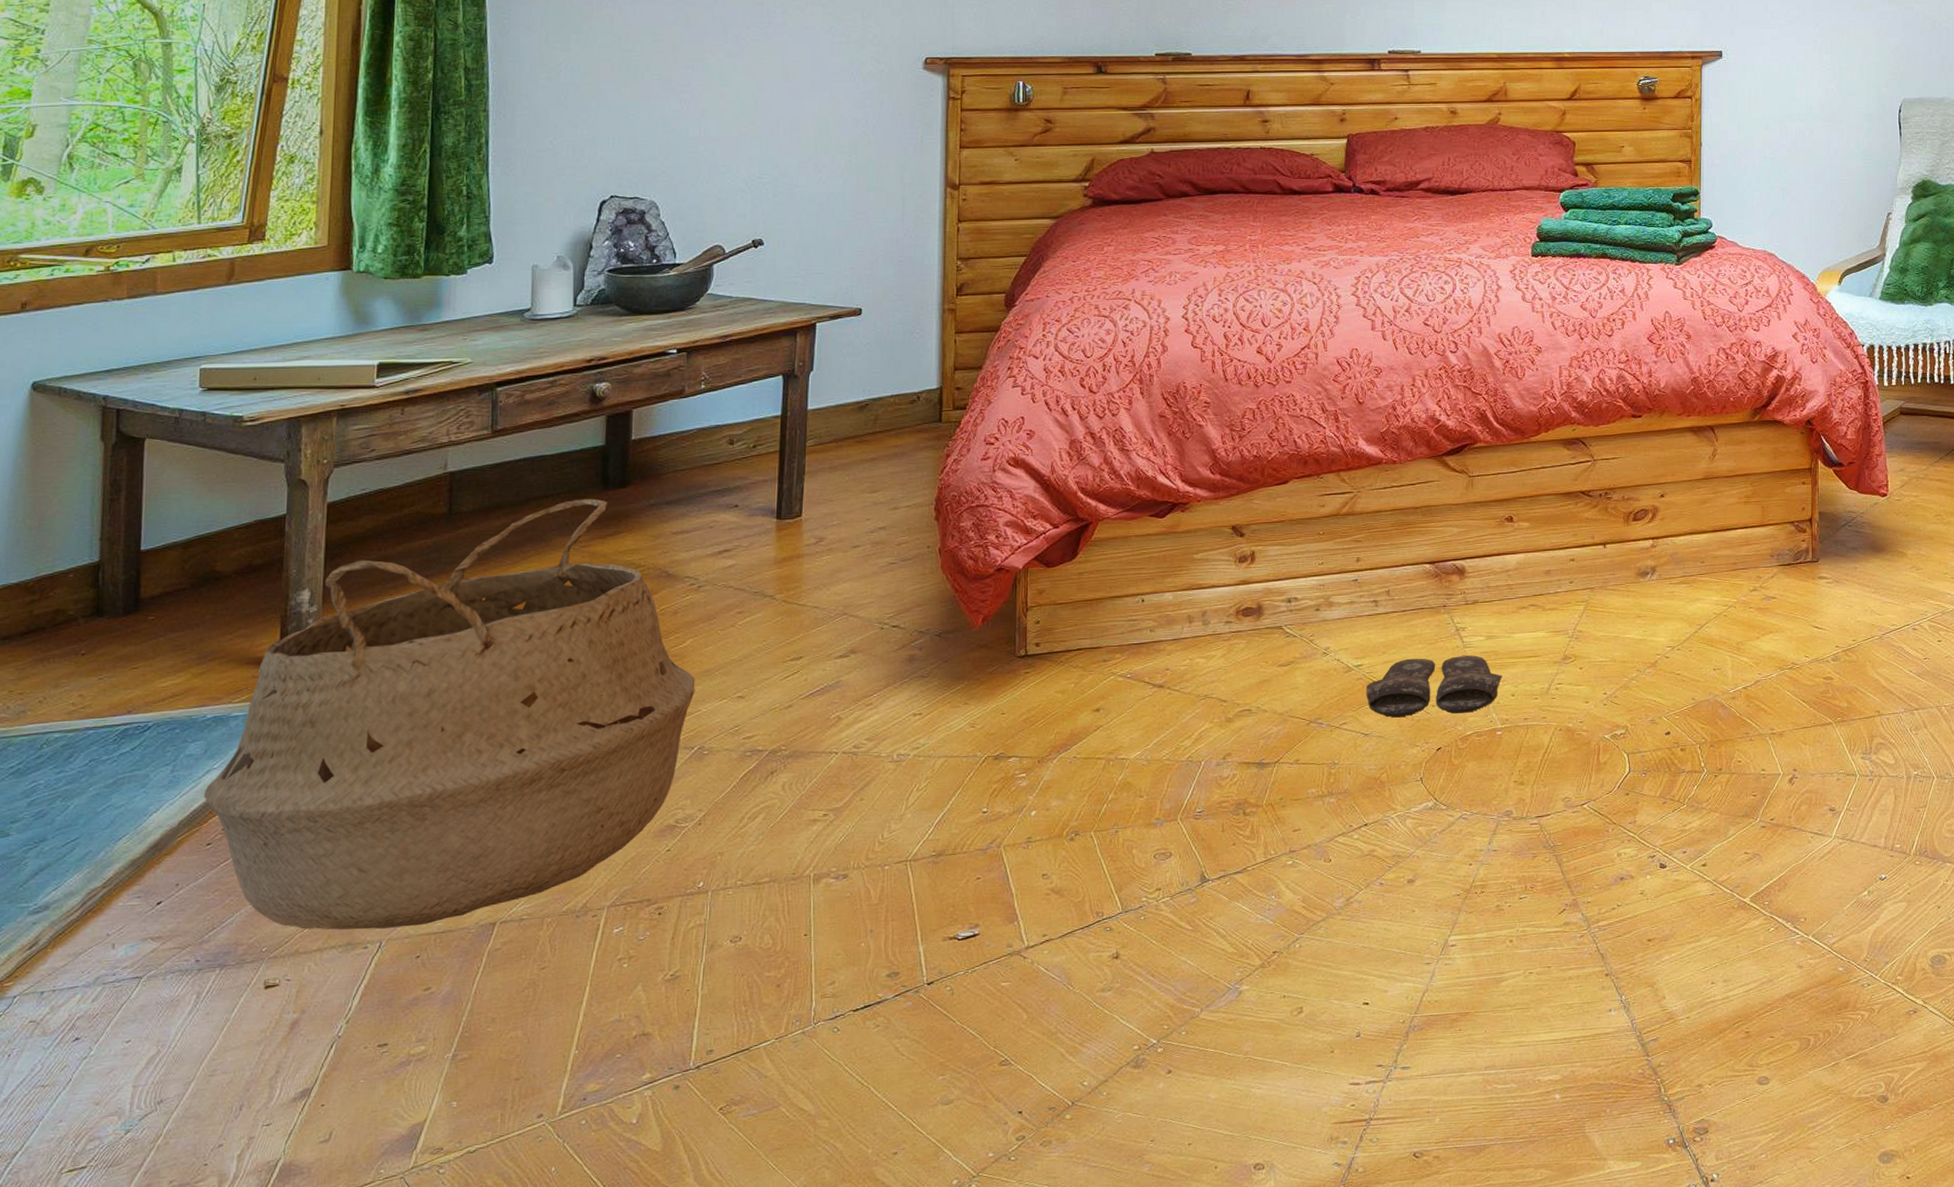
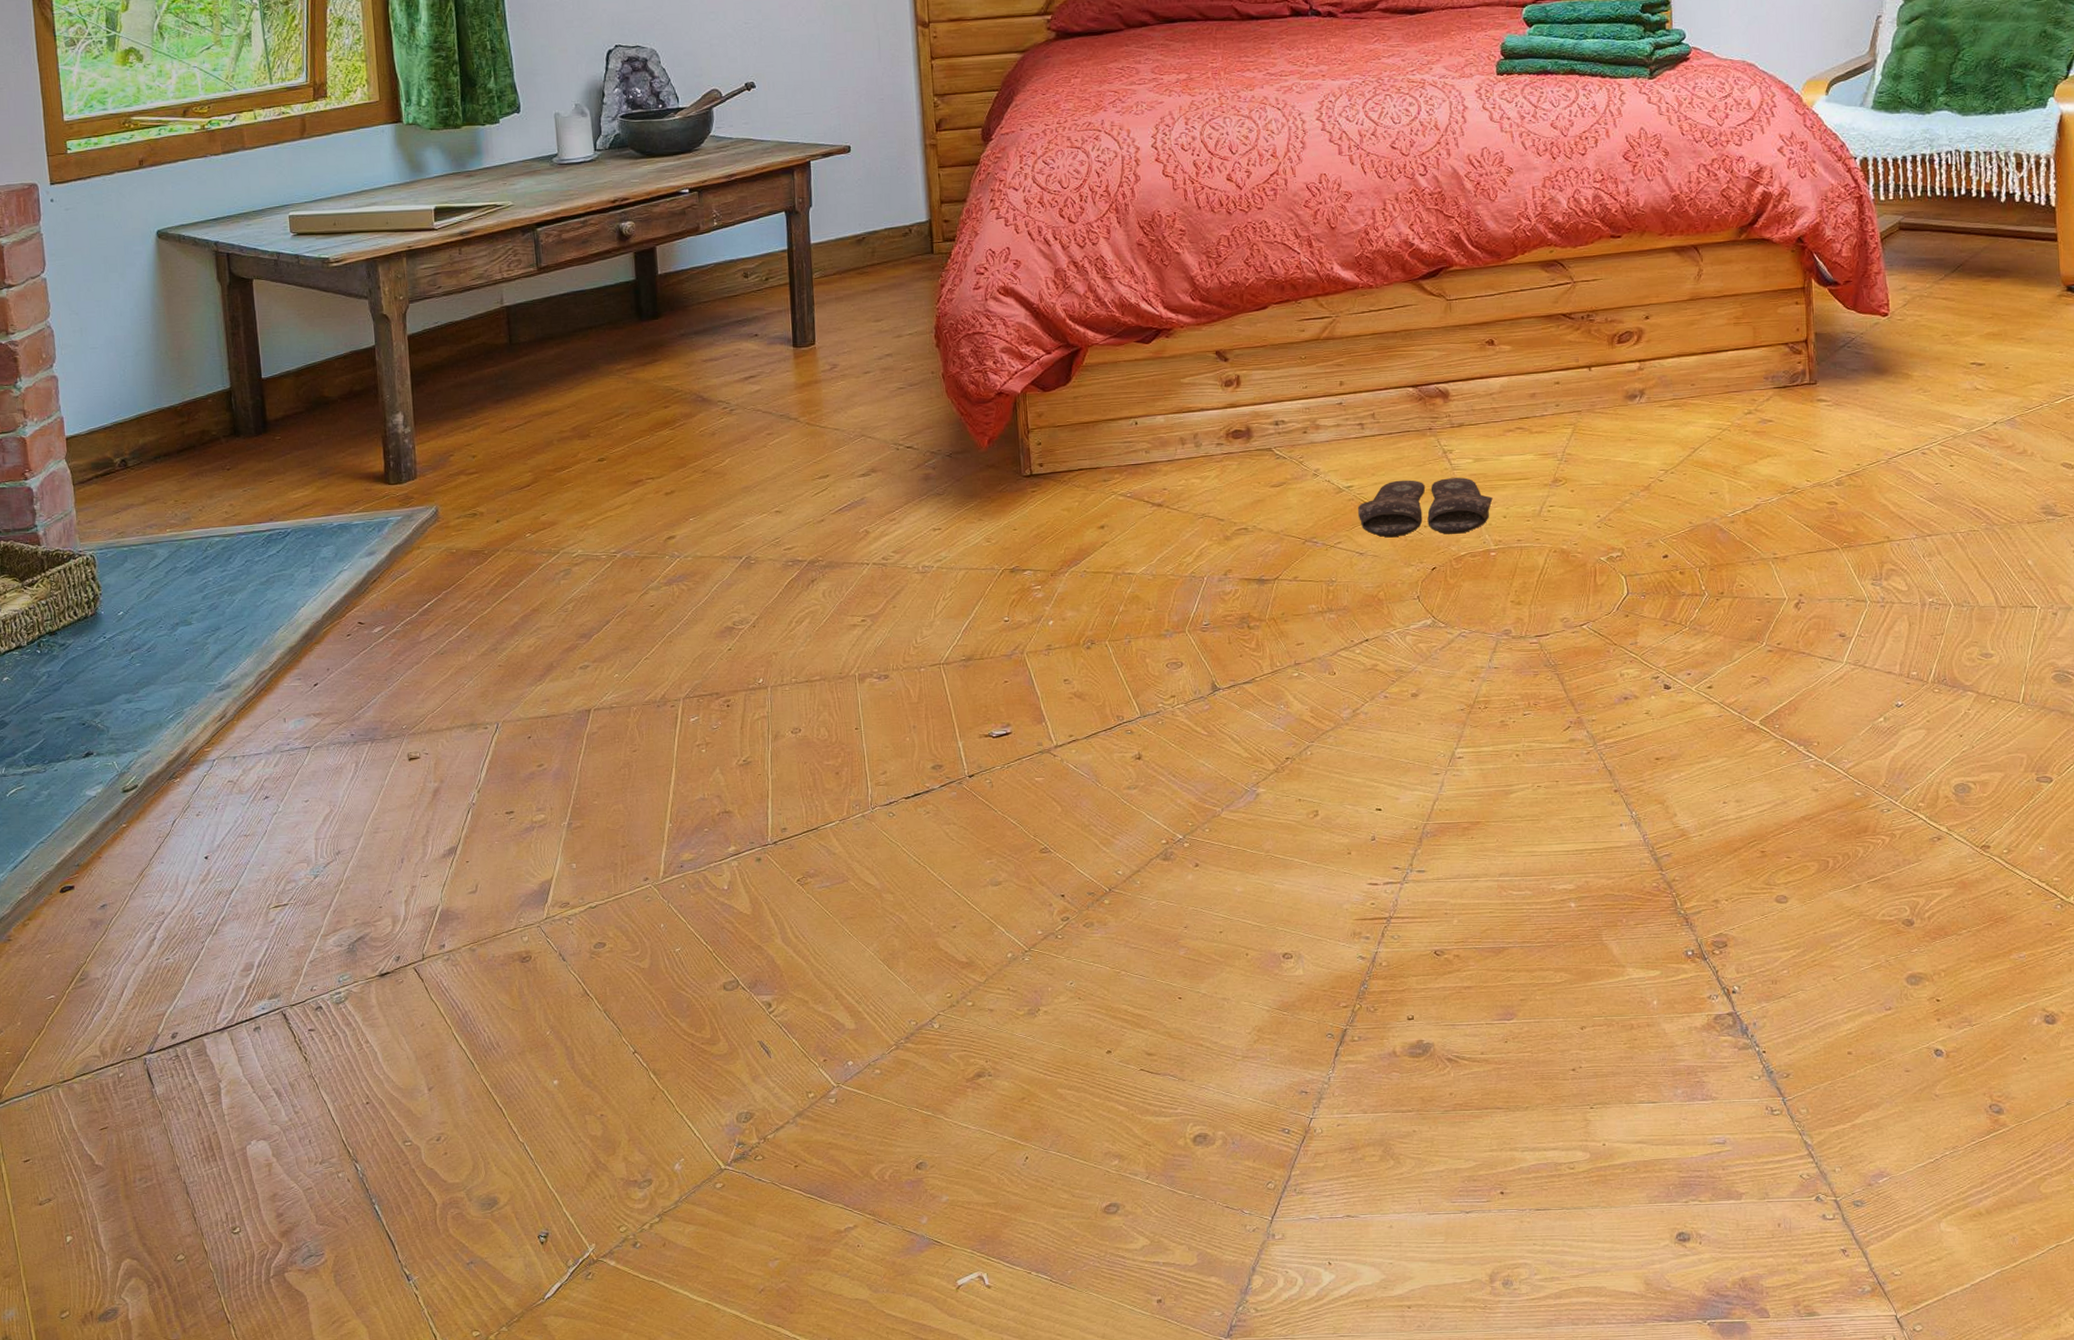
woven basket: present [203,498,696,930] -> none [339,329,738,712]

